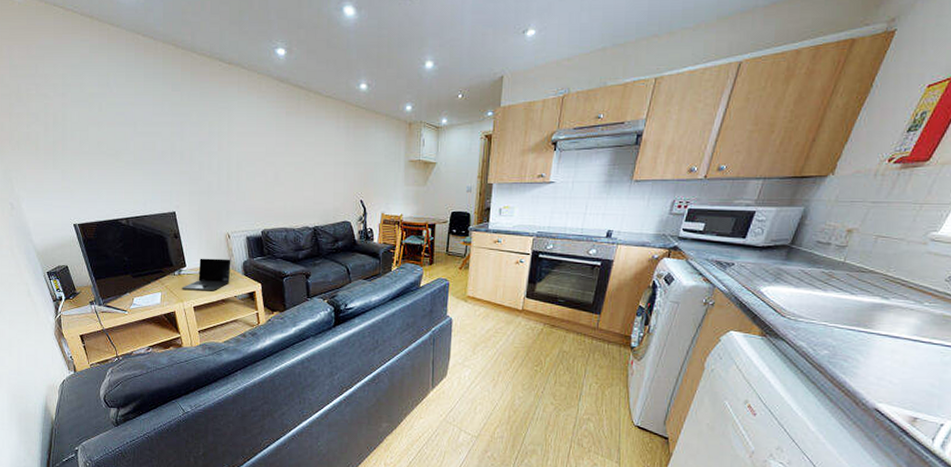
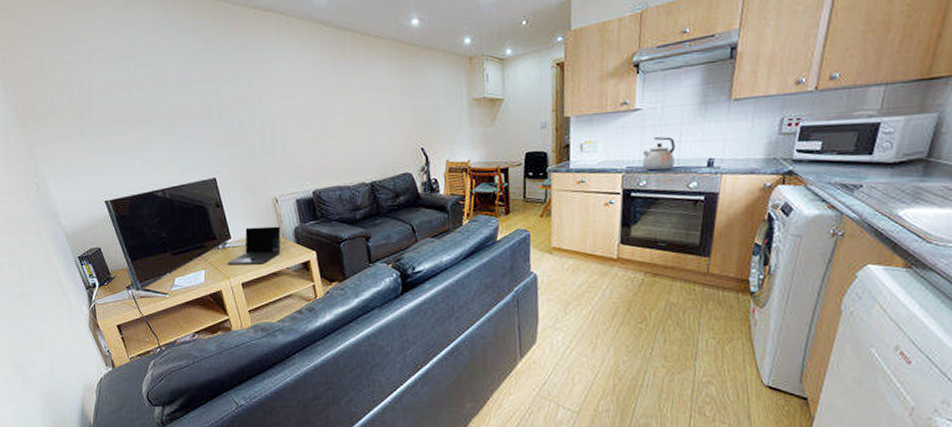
kettle: none [551,208,581,237] -> present [642,136,675,171]

